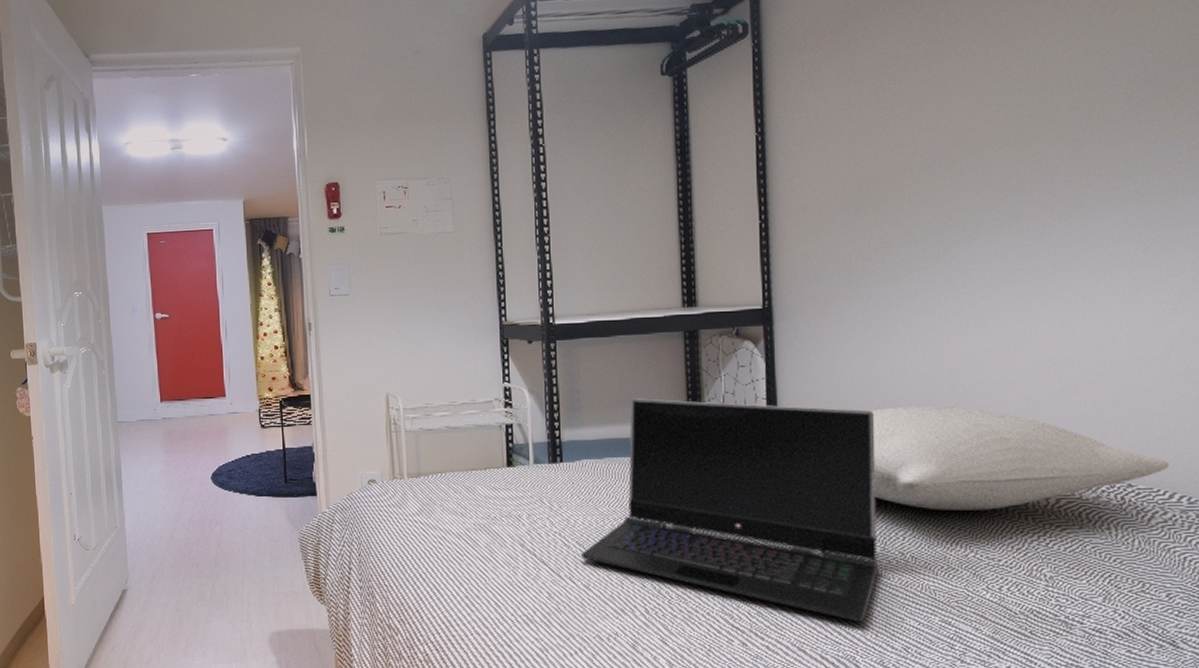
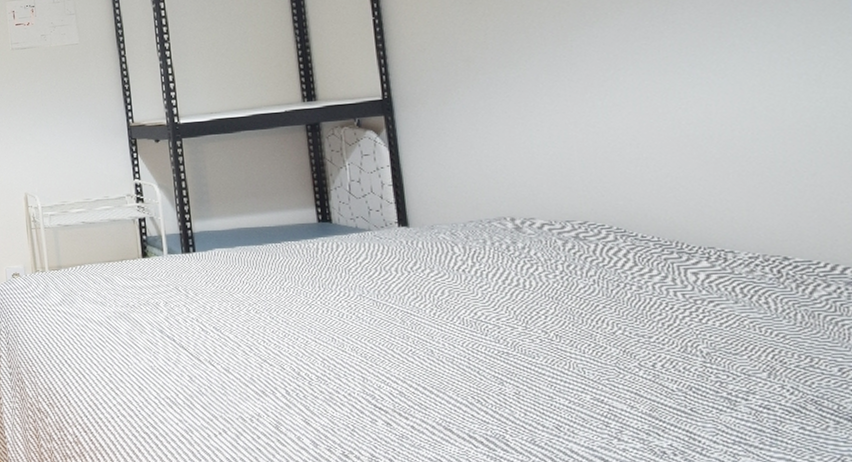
laptop computer: present [582,398,879,622] -> none [219,189,522,401]
pillow: present [867,406,1169,510] -> none [496,185,827,289]

